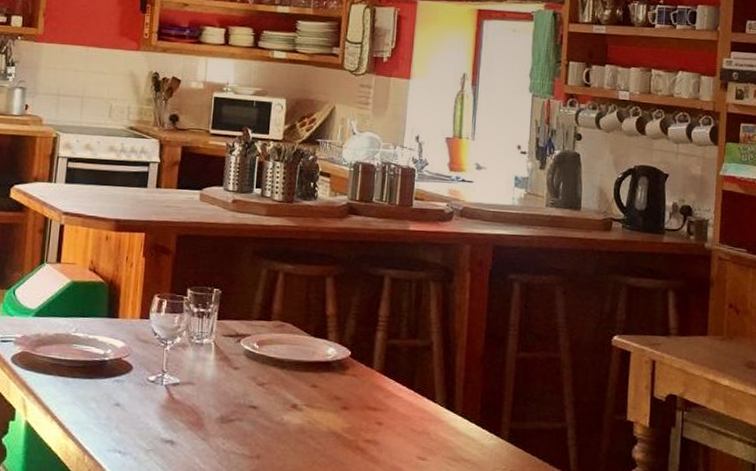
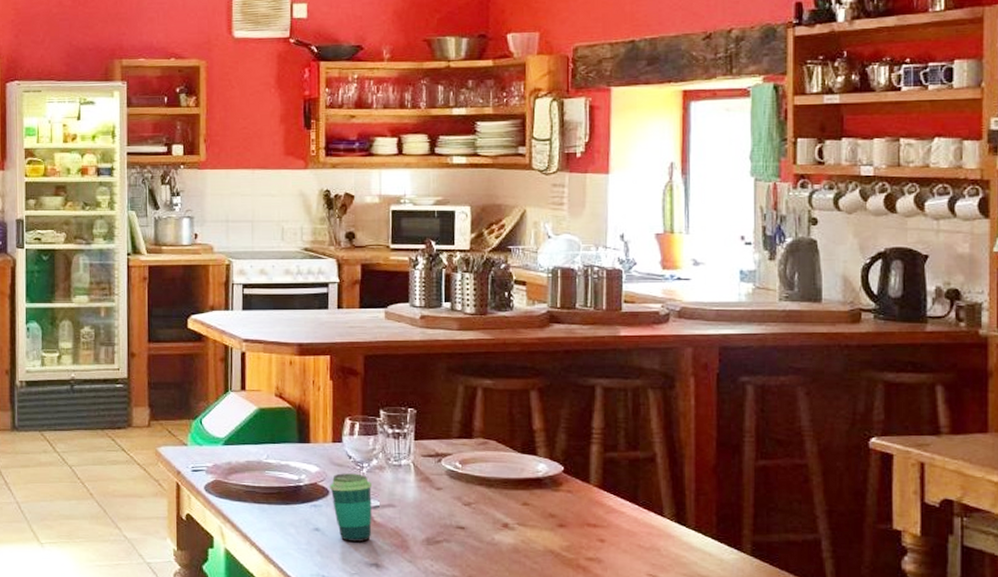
cup: none [133,349,174,418] -> present [330,473,372,542]

